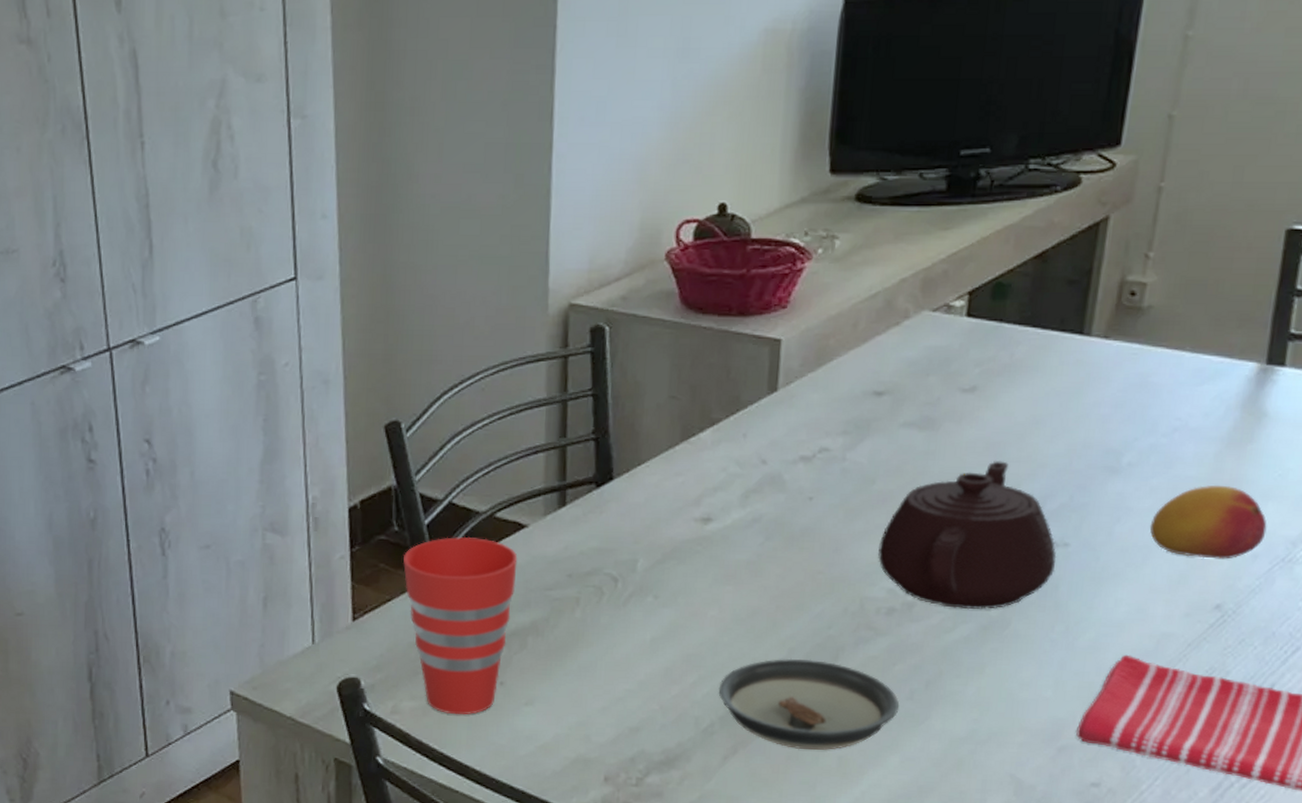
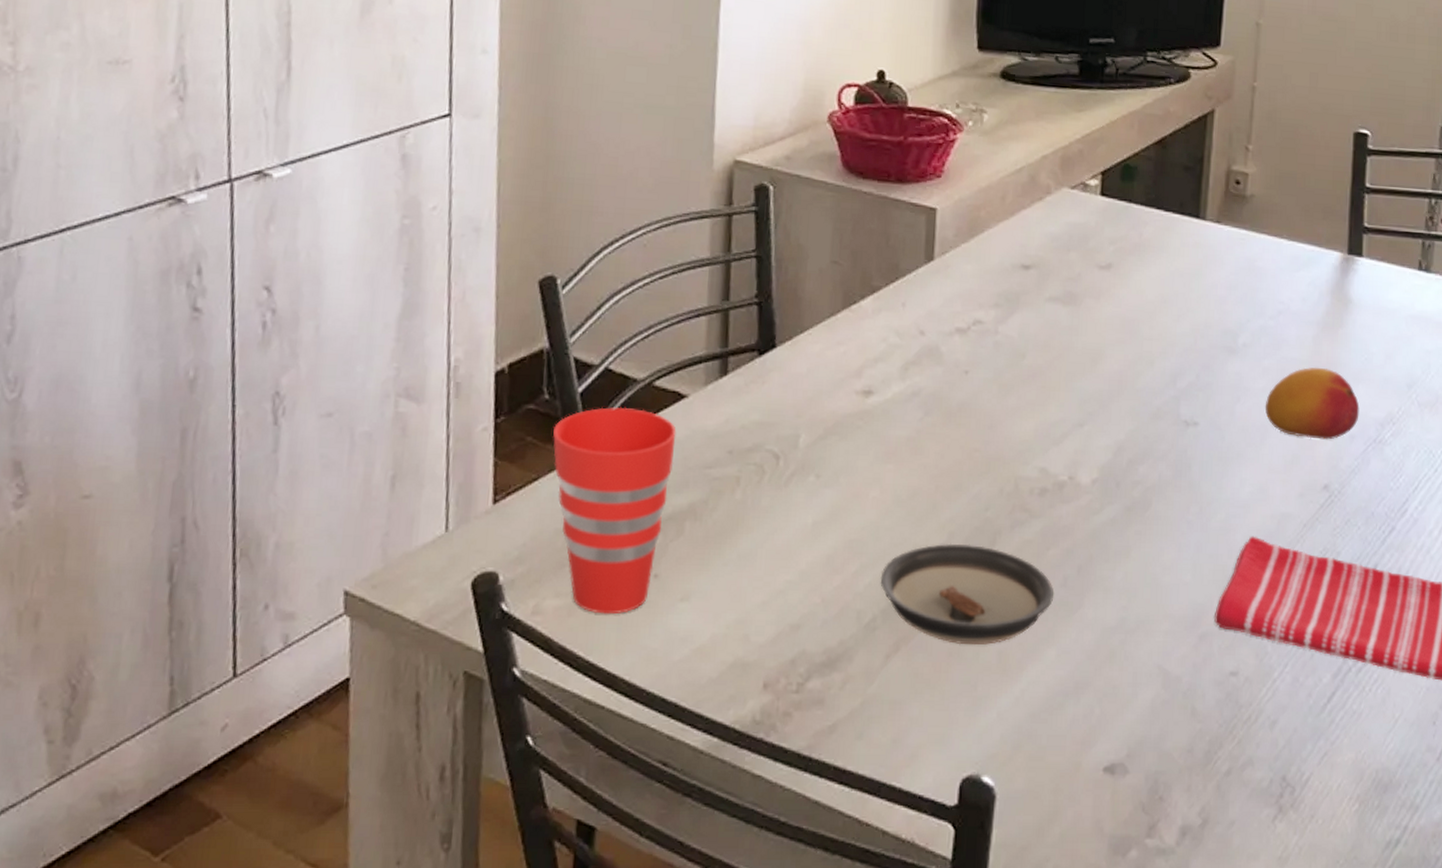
teapot: present [878,461,1057,610] -> none [1030,338,1188,490]

